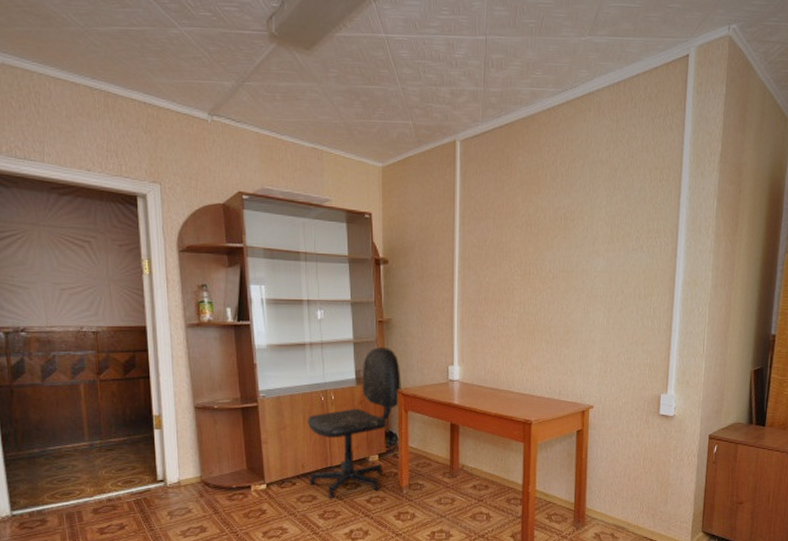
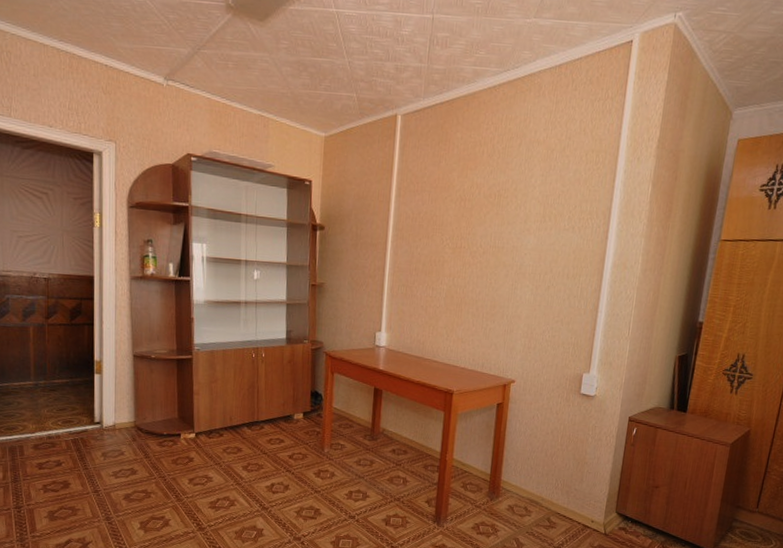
office chair: present [307,346,401,498] -> none [236,309,330,451]

